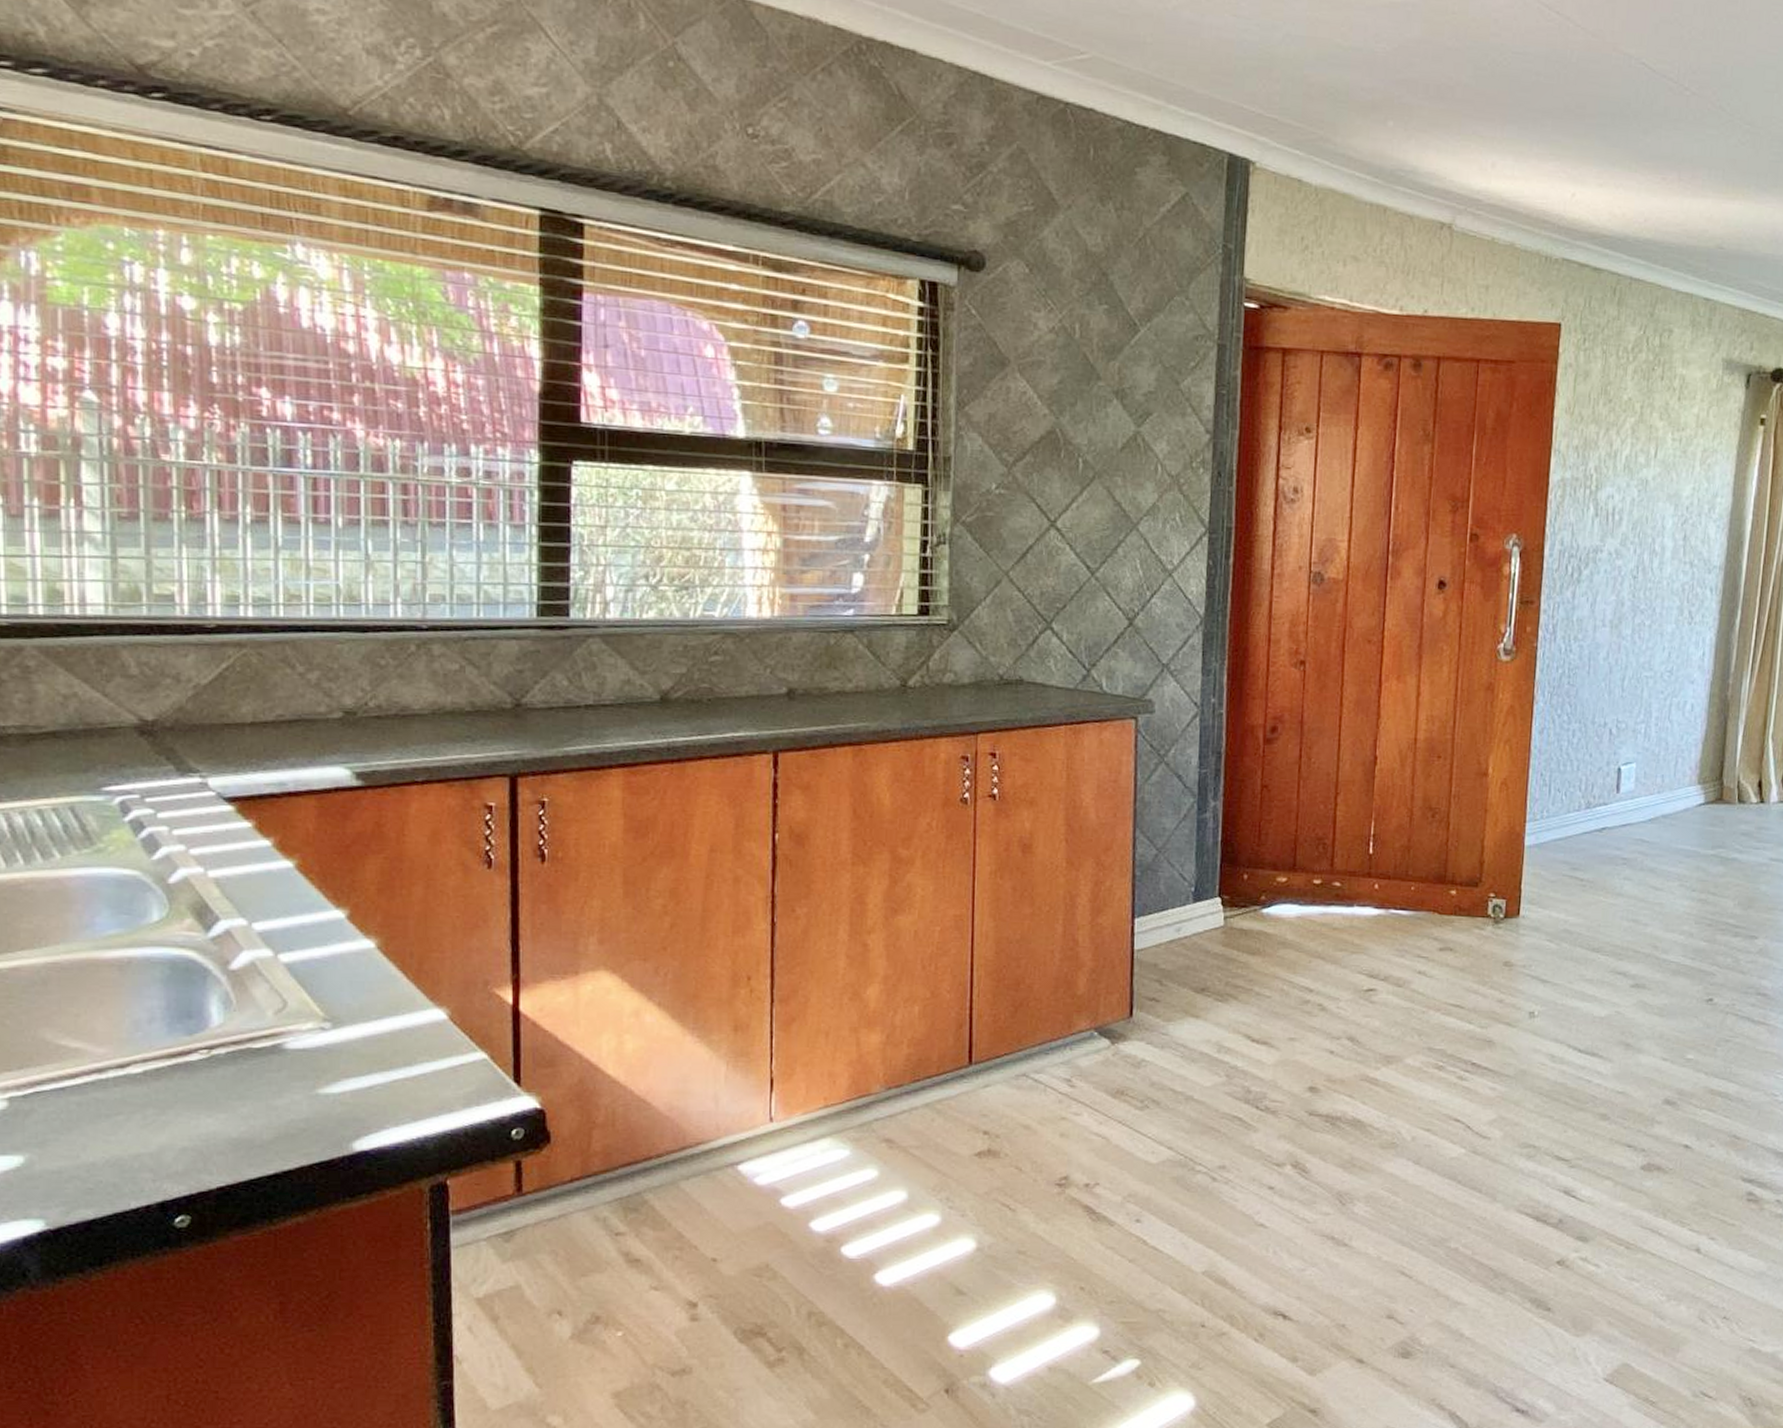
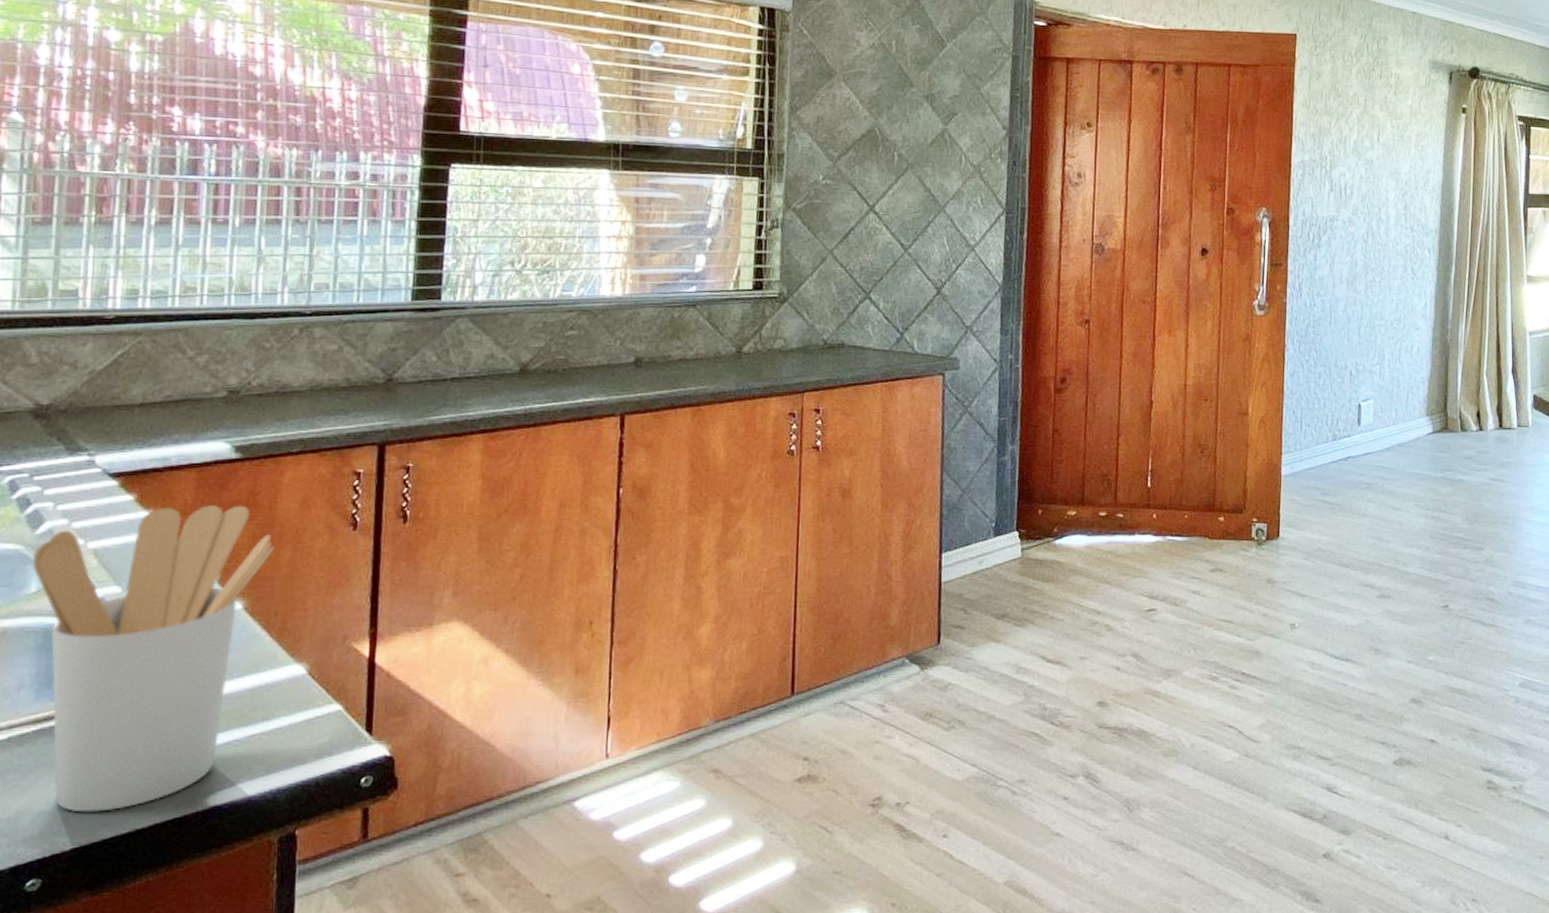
utensil holder: none [152,835,405,1152] -> present [33,505,275,813]

